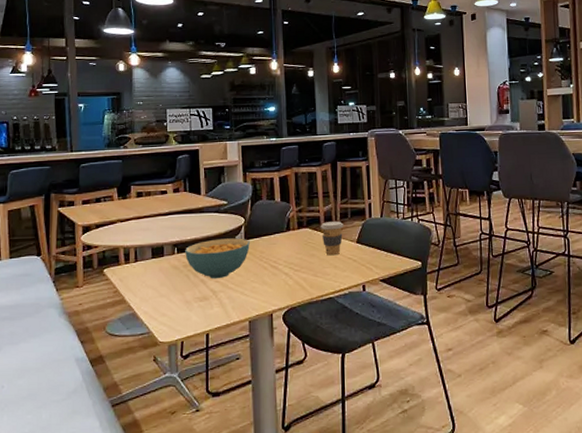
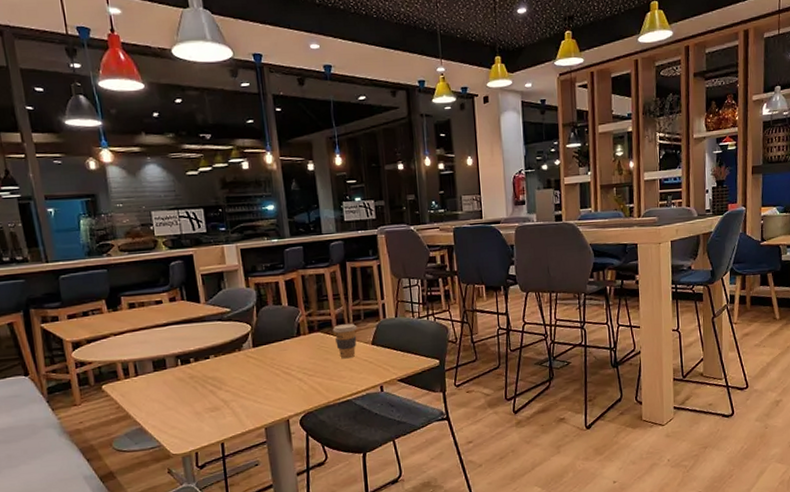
cereal bowl: present [185,238,250,279] -> none [189,345,259,389]

